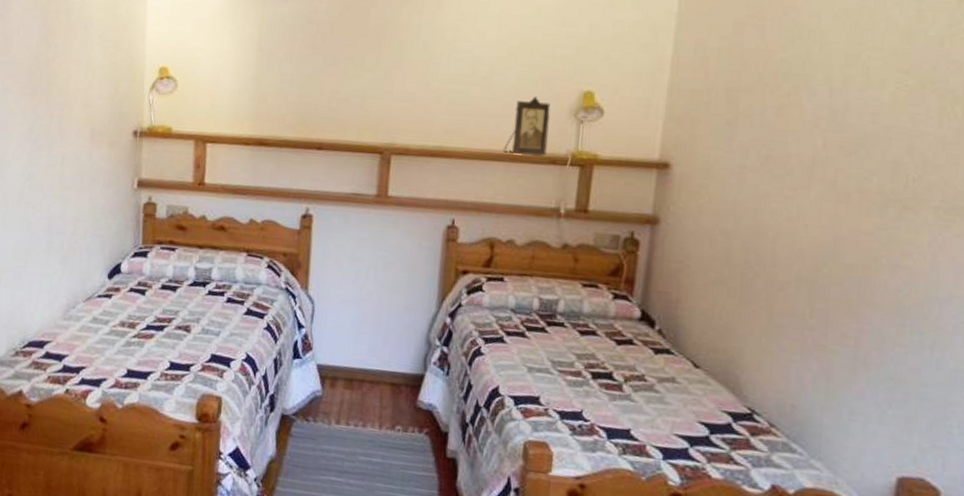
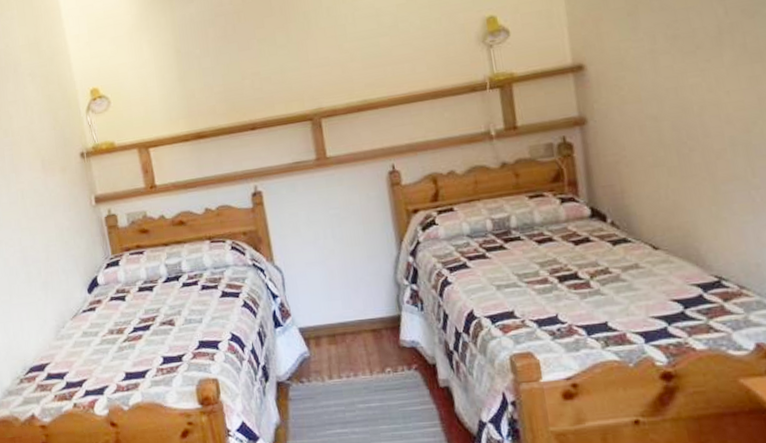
photo frame: present [503,97,551,156] -> none [424,33,465,92]

